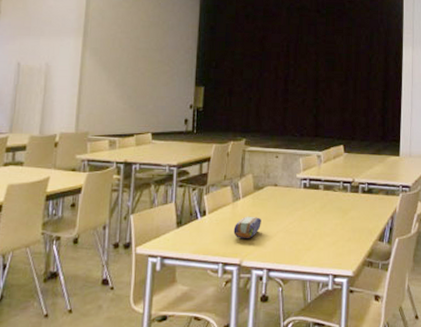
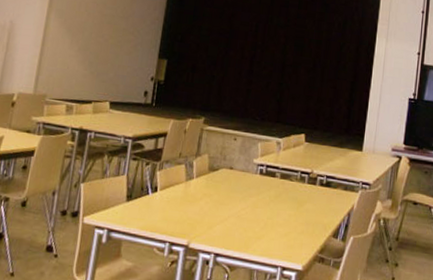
pencil case: present [233,216,261,239] -> none [183,197,213,221]

